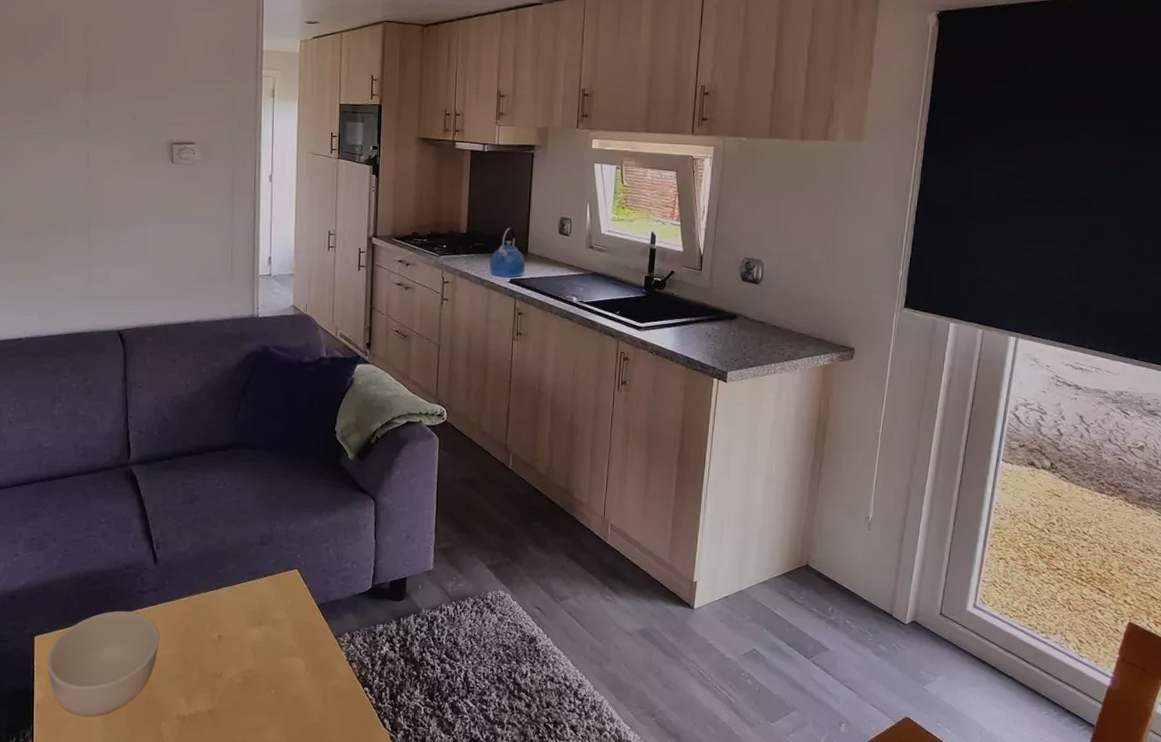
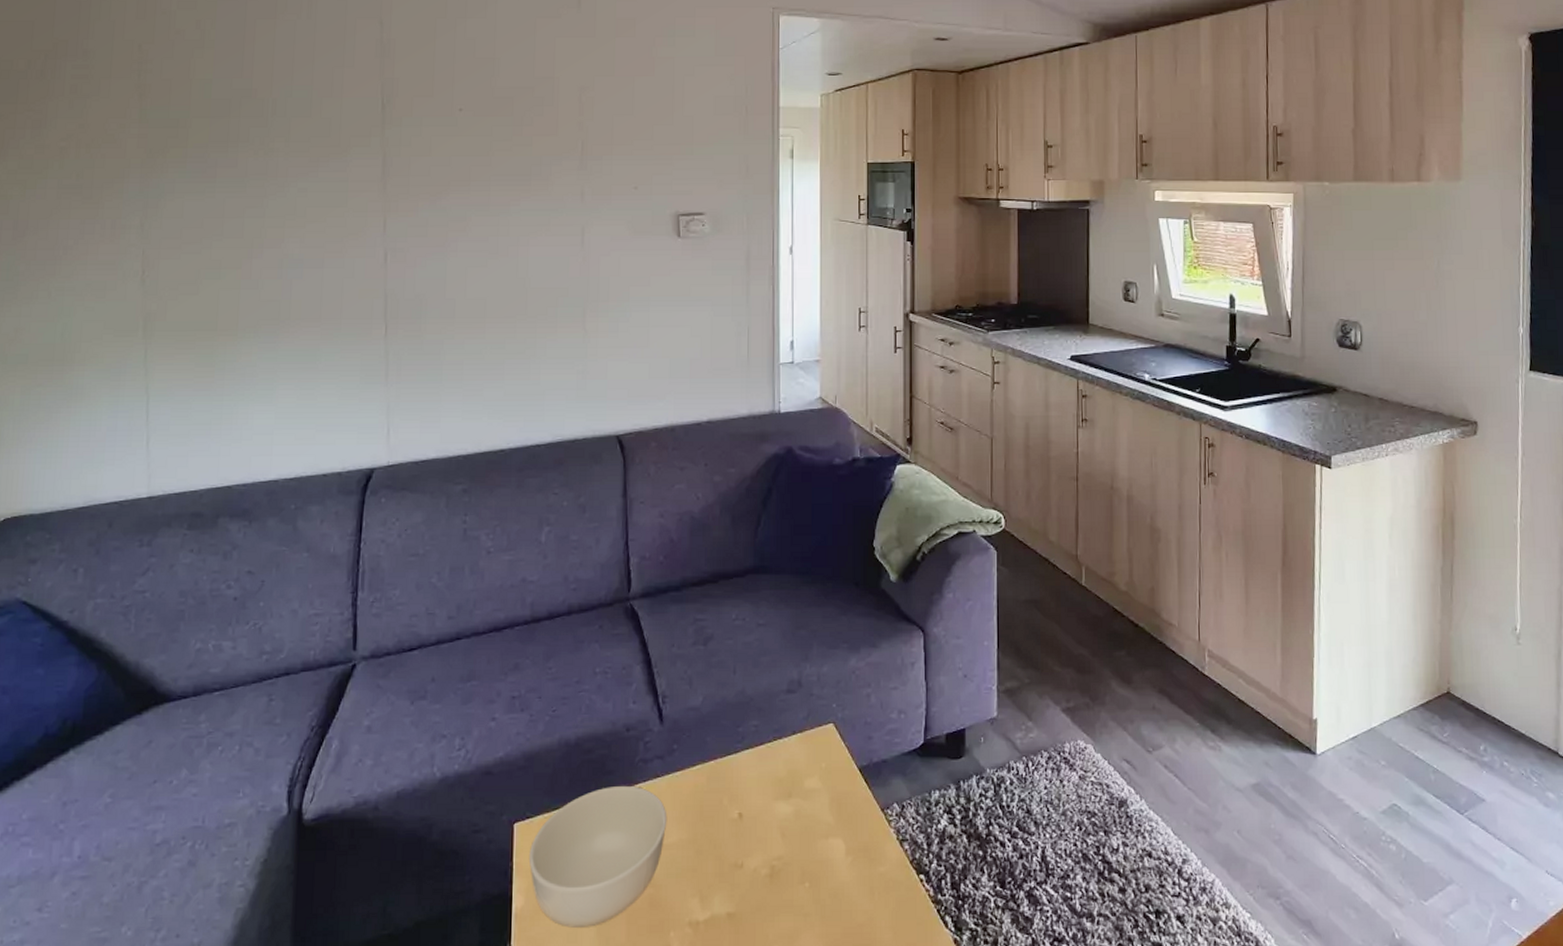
kettle: present [489,226,526,278] -> none [1046,294,1088,355]

